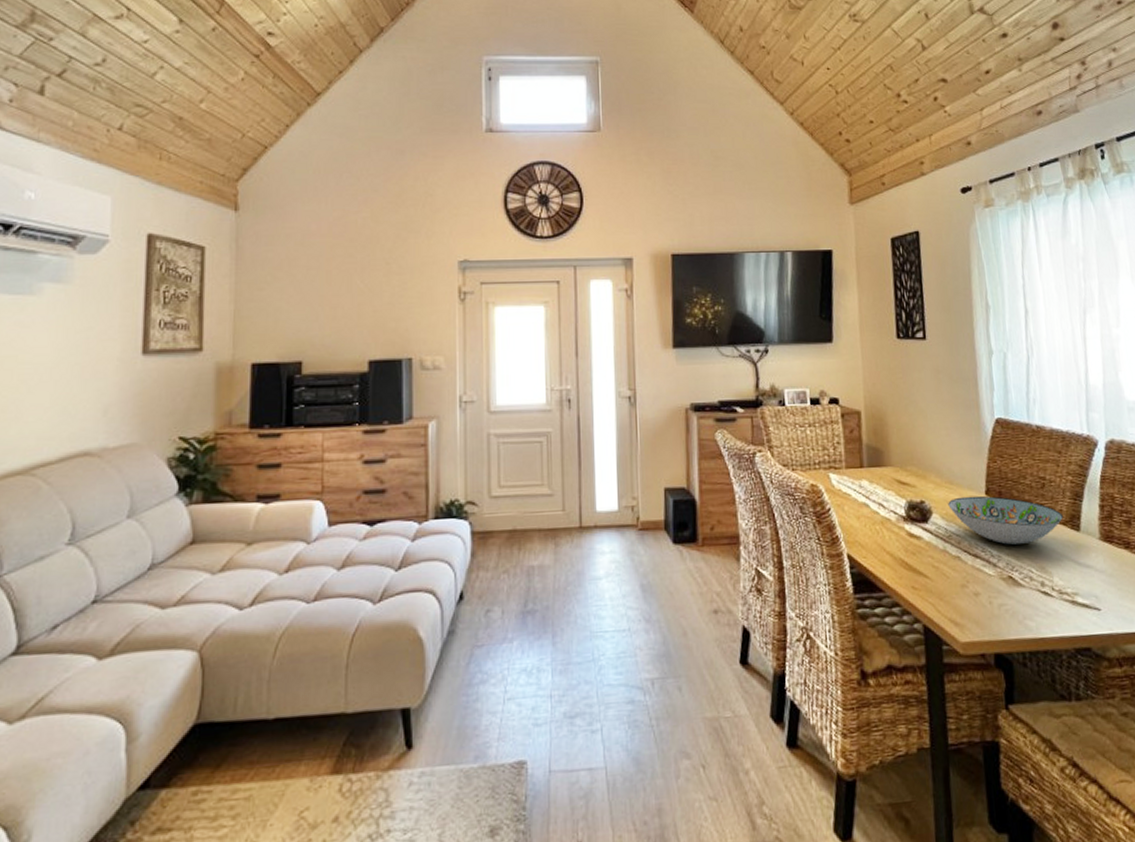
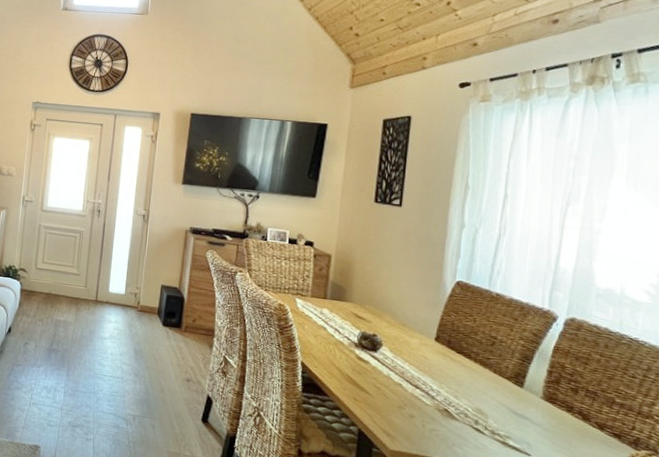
decorative bowl: present [948,495,1063,545] -> none [398,337,508,387]

